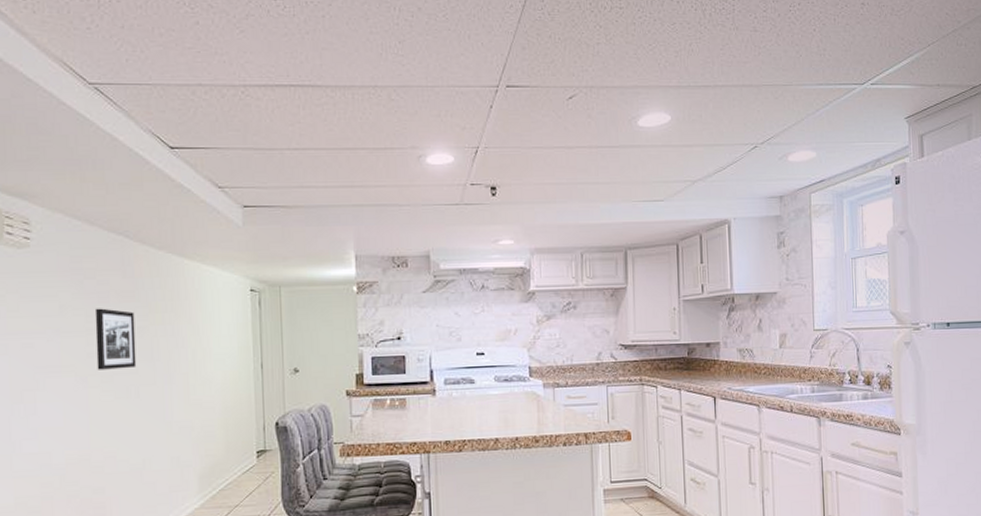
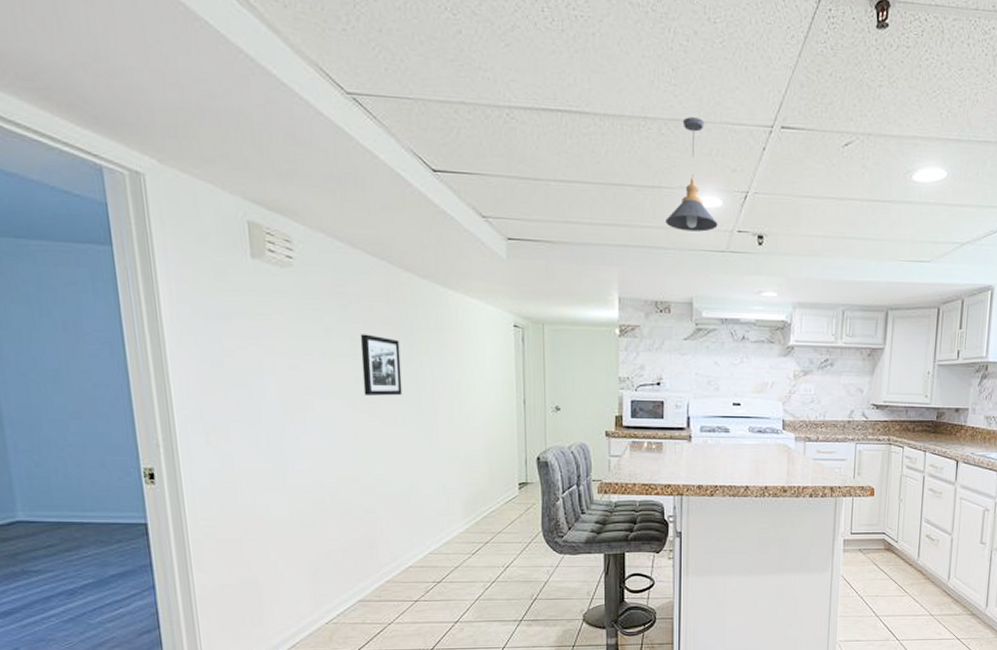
pendant light: none [399,83,451,187] -> present [666,117,718,232]

